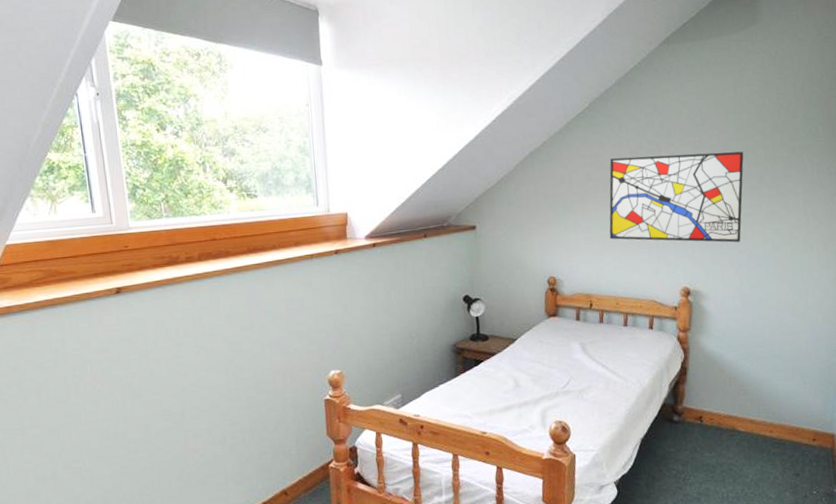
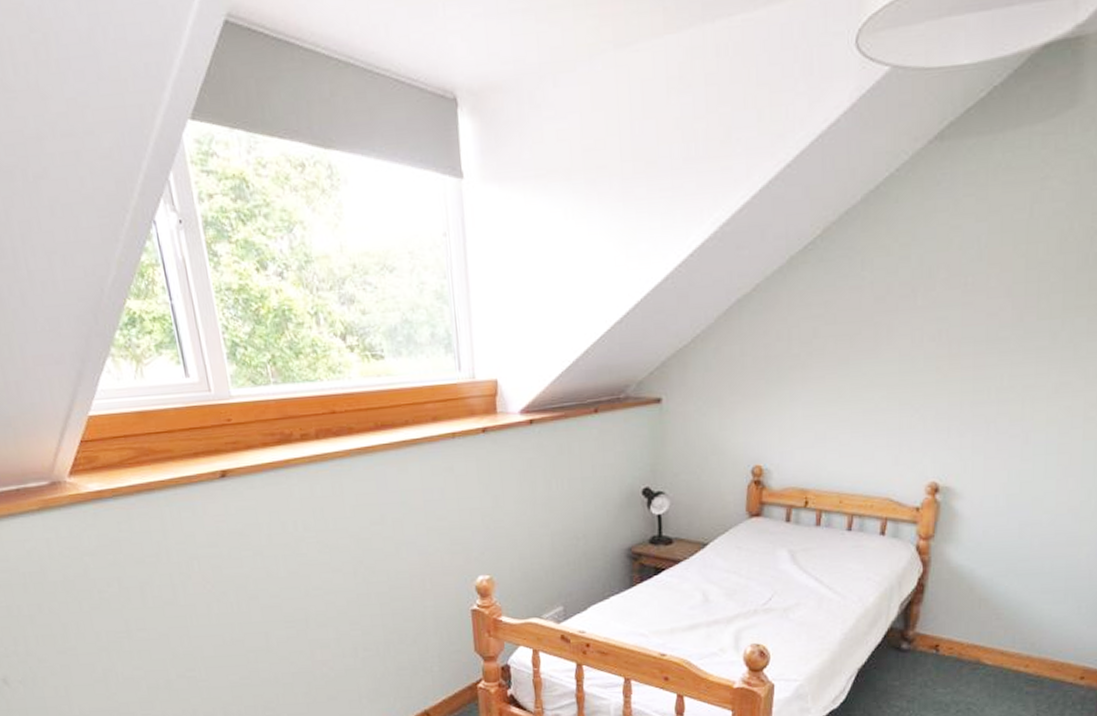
wall art: present [609,151,744,243] -> none [837,297,1034,424]

